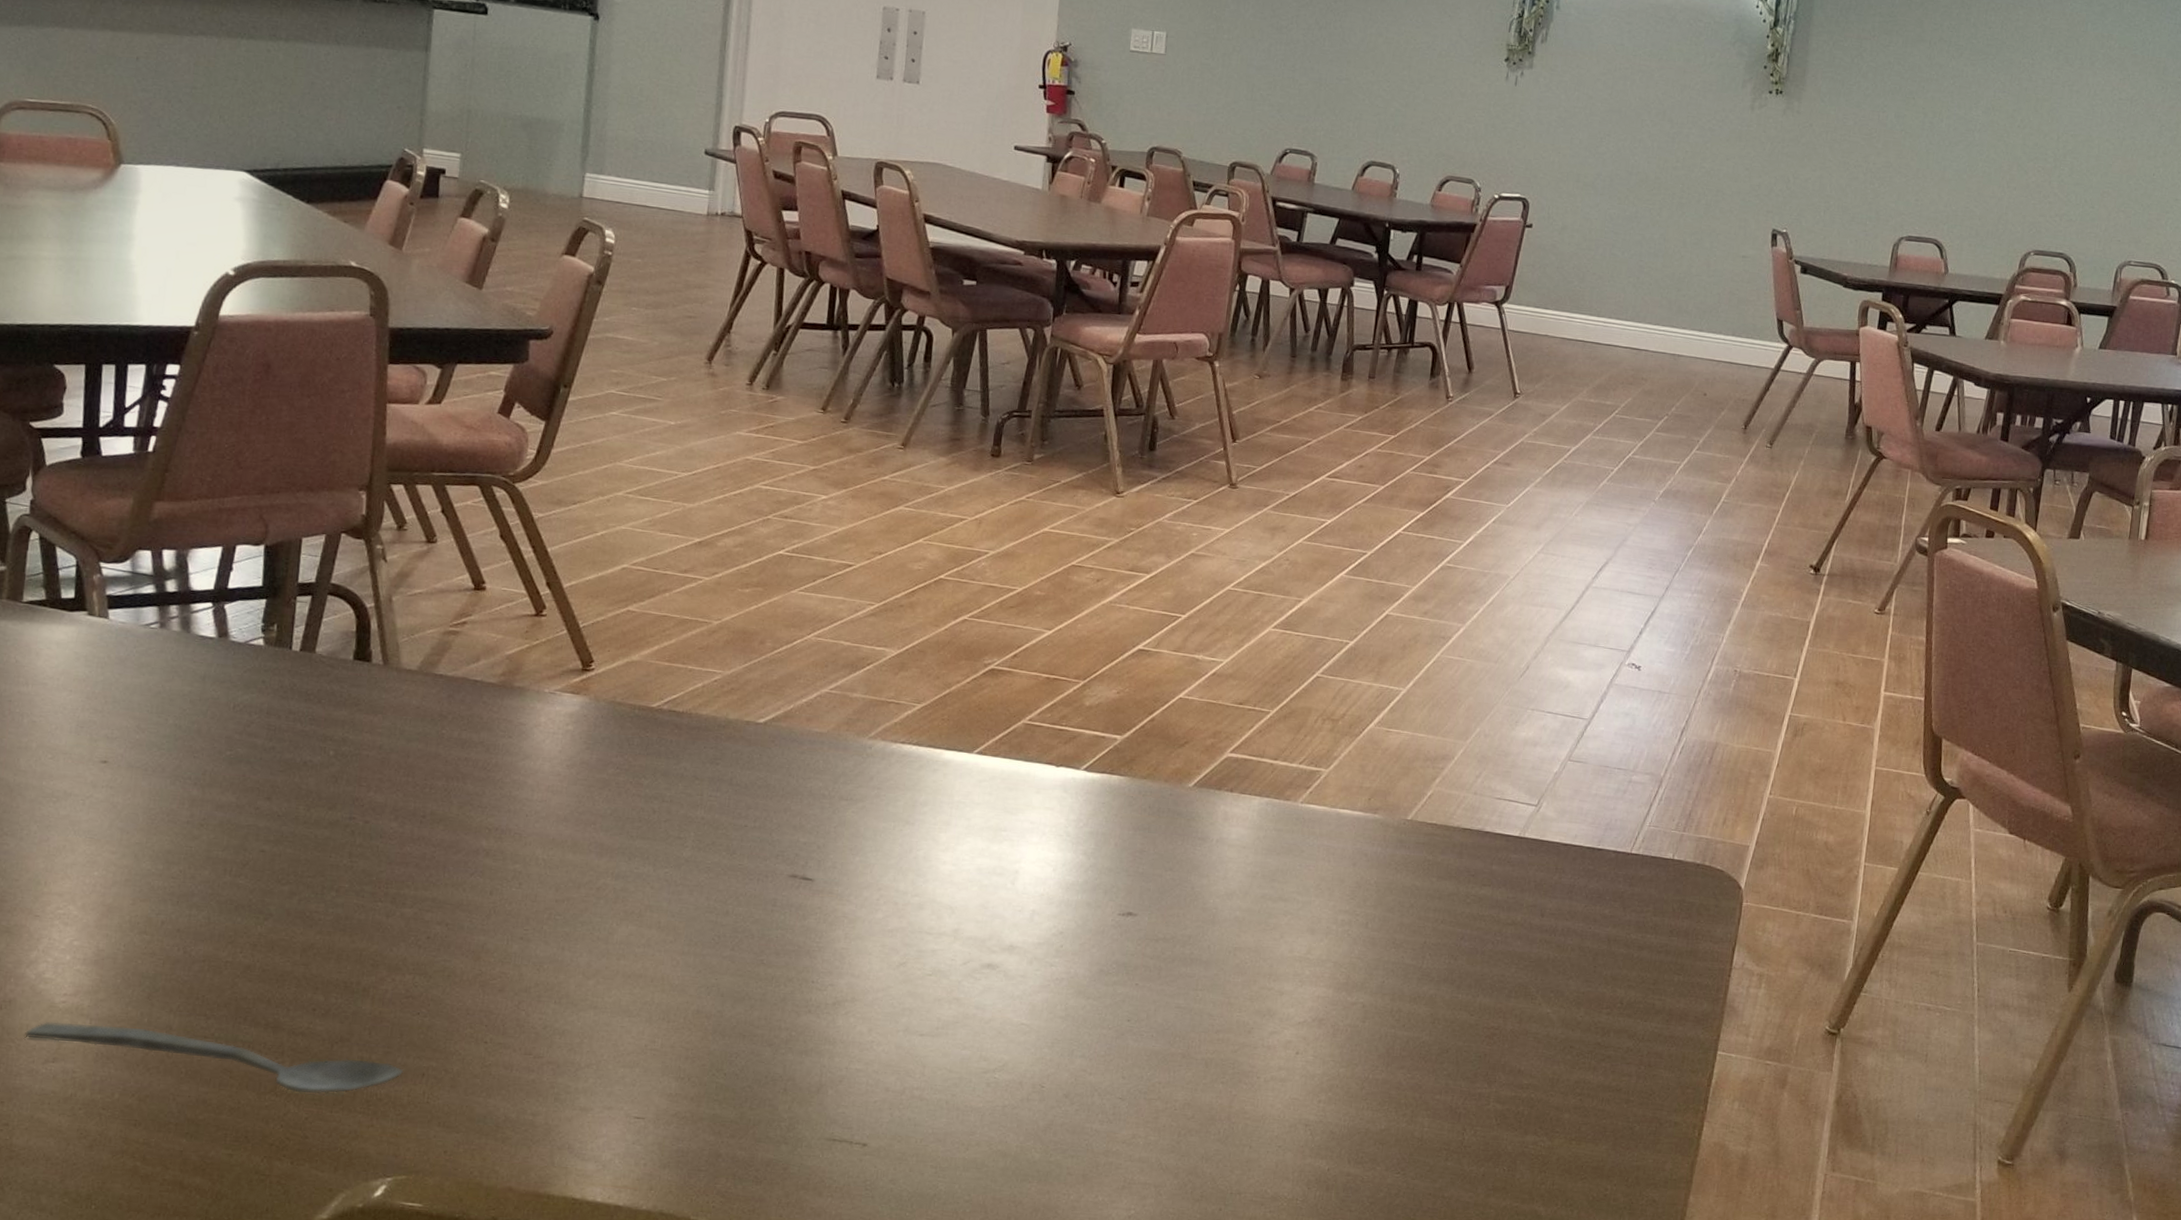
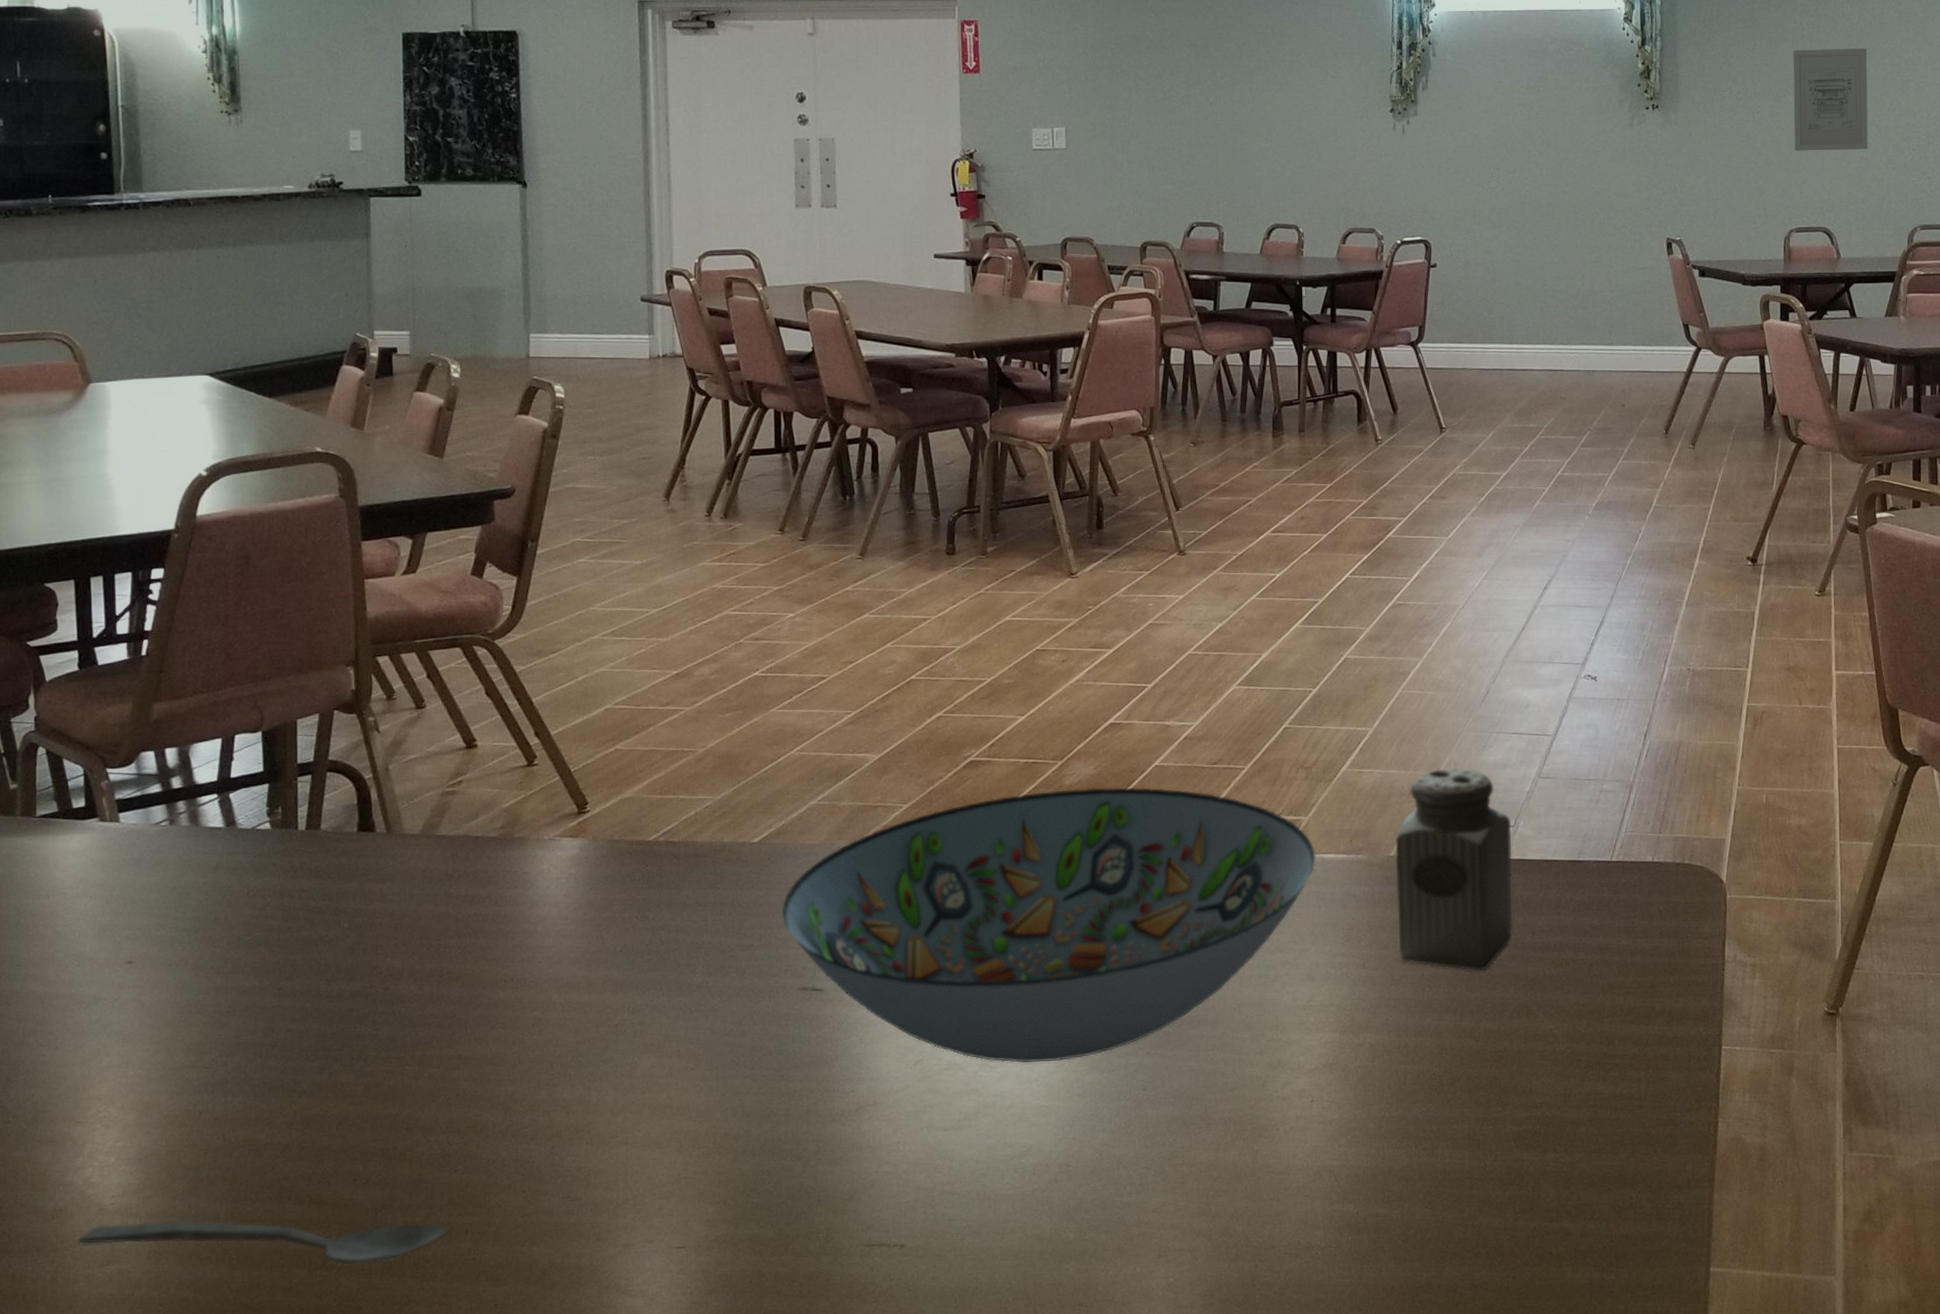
decorative bowl: none [779,709,1333,982] -> present [781,787,1317,1064]
salt shaker: none [1404,738,1535,947] -> present [1395,767,1513,972]
wall art: none [1916,52,2006,165] -> present [1793,47,1868,151]

